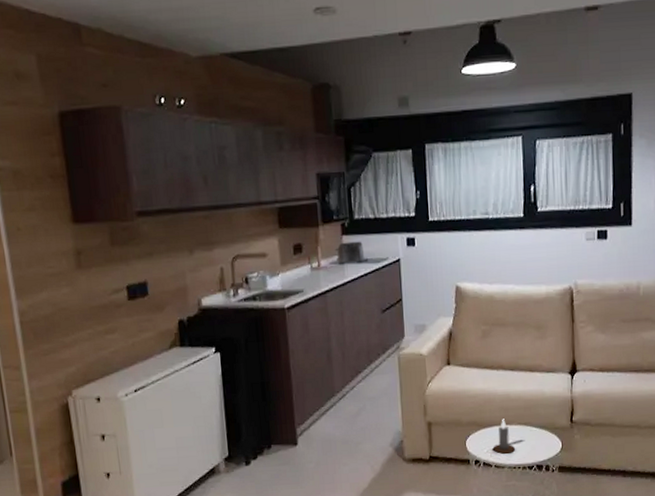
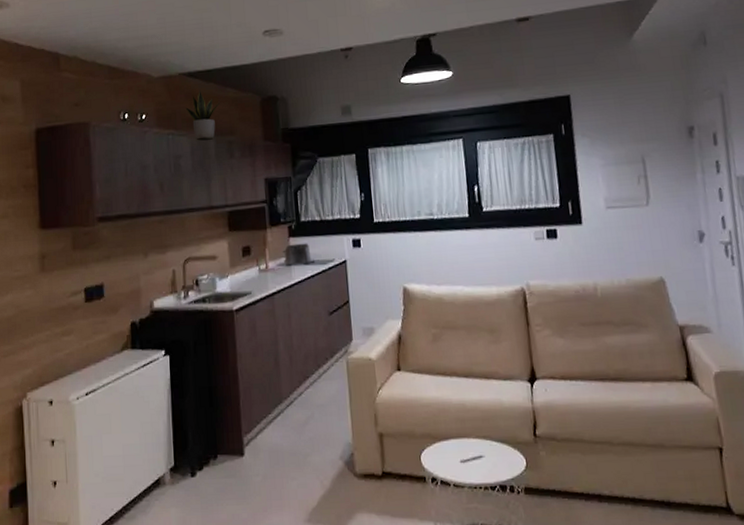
potted plant: none [229,73,267,131] -> present [185,89,220,141]
candle: present [492,419,515,454] -> none [450,431,475,471]

